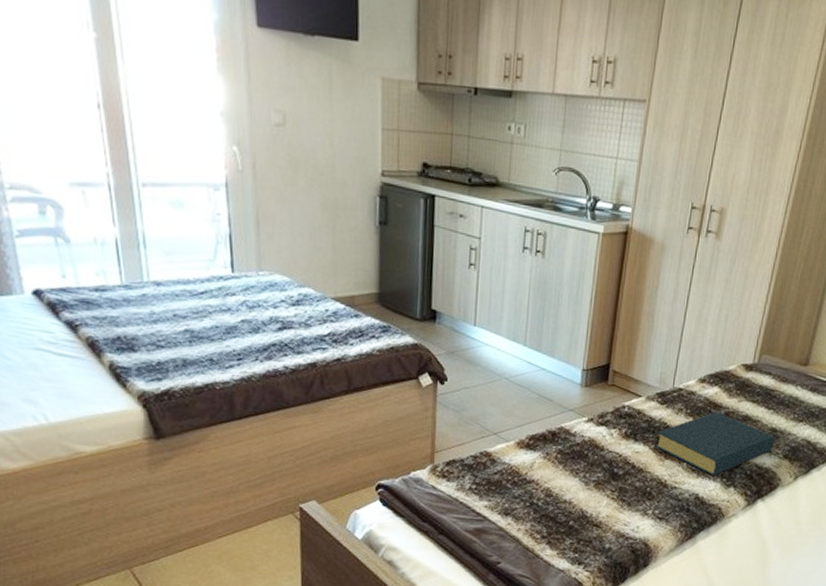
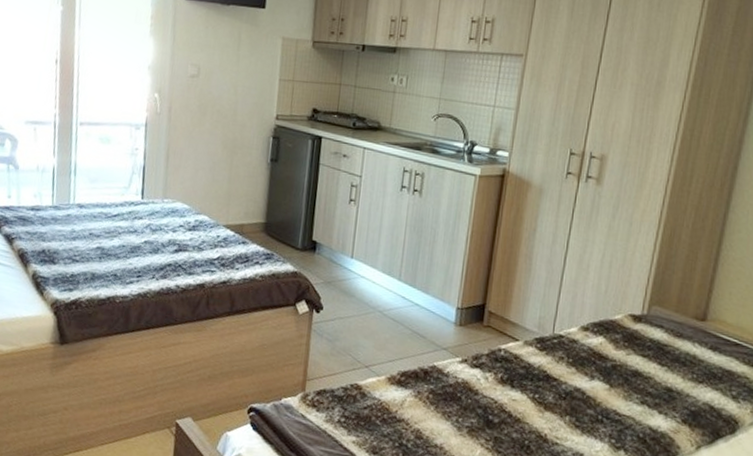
hardback book: present [654,411,775,475] -> none [533,363,670,435]

